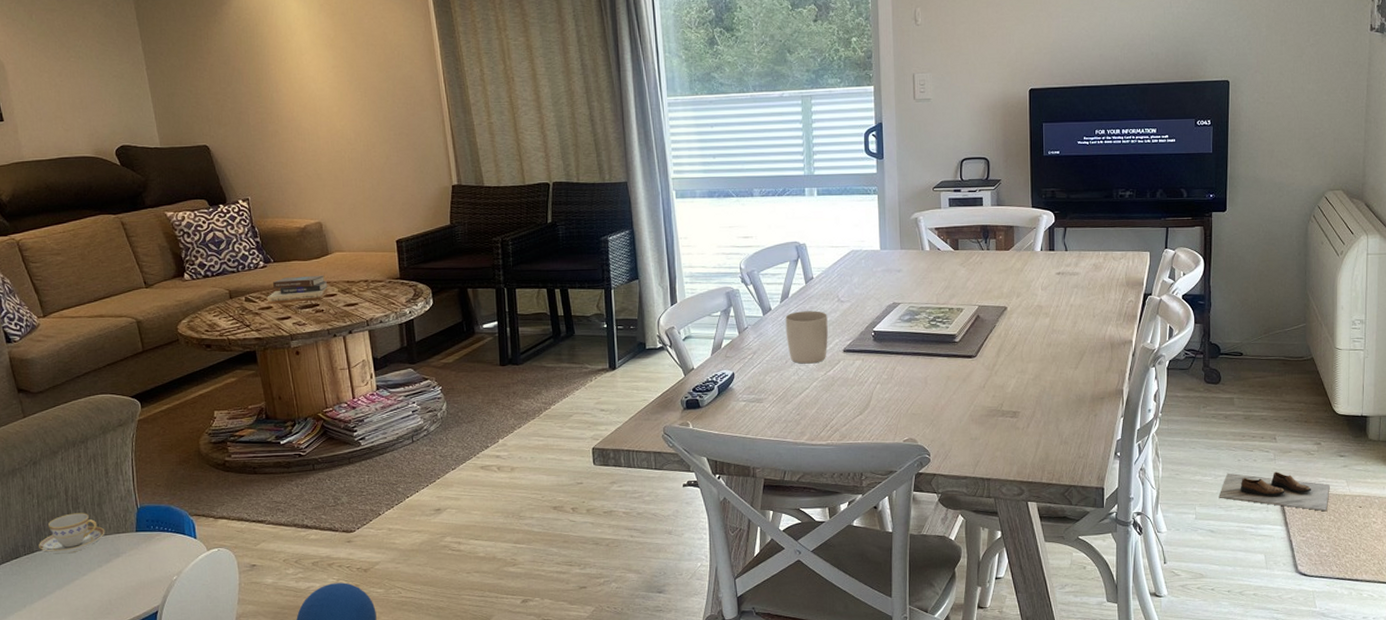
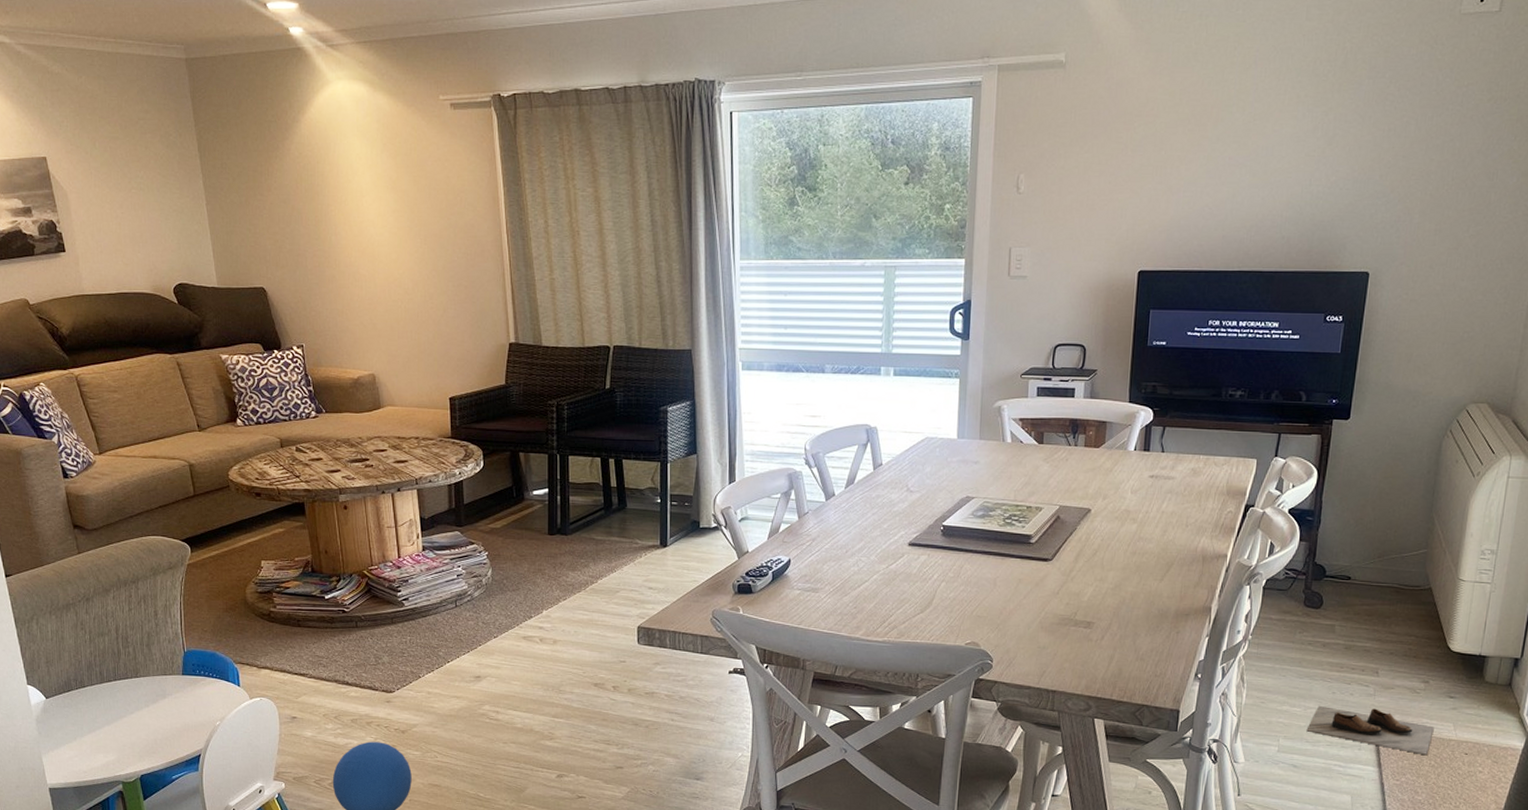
teacup: present [39,513,105,554] -> none [90,651,153,691]
books: present [267,275,328,305] -> none [317,428,379,456]
mug: present [785,311,828,364] -> none [848,499,894,555]

